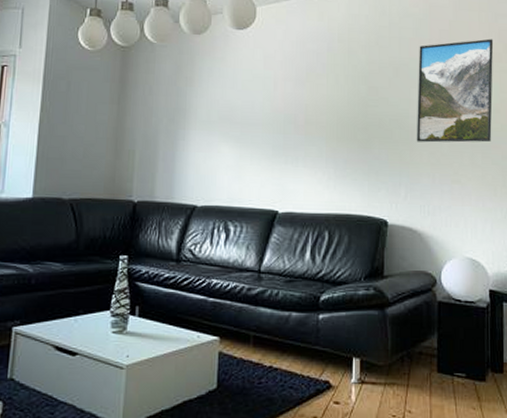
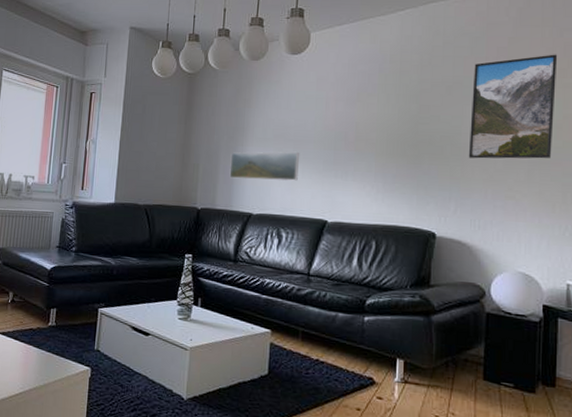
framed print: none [170,135,248,168] -> present [229,151,300,181]

